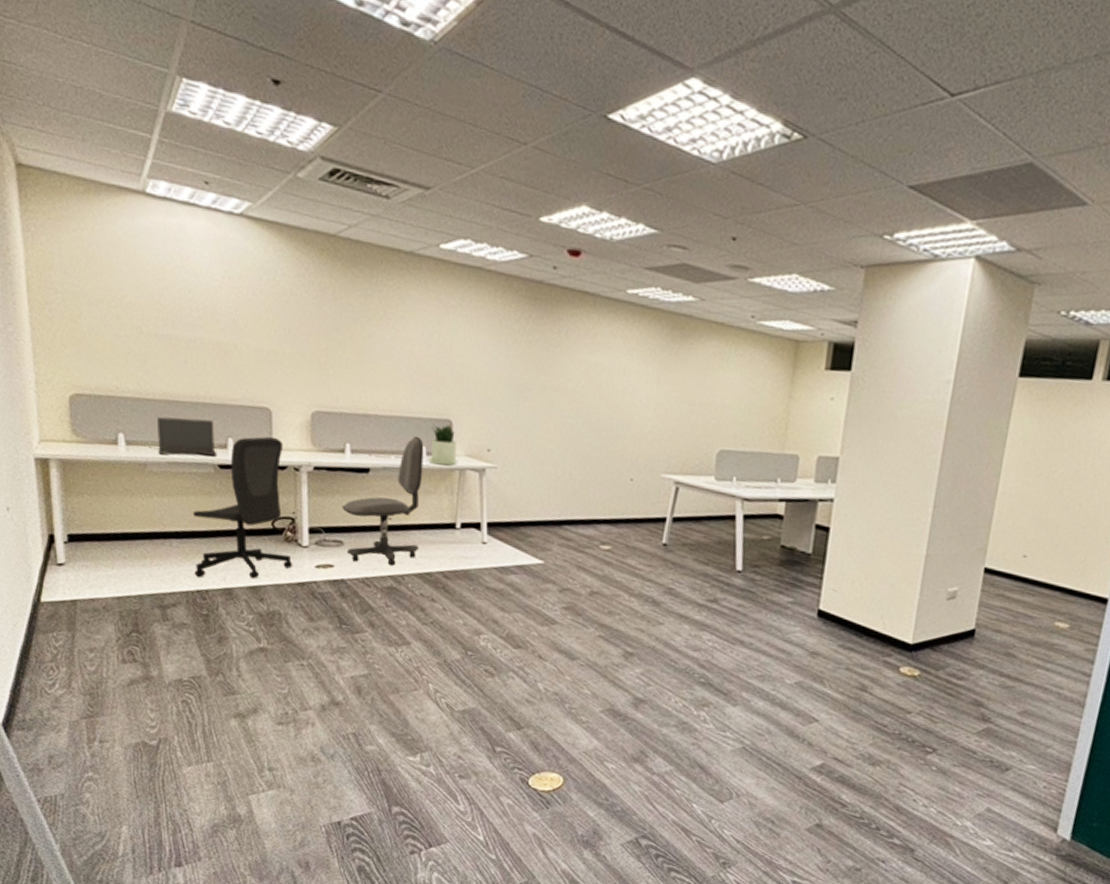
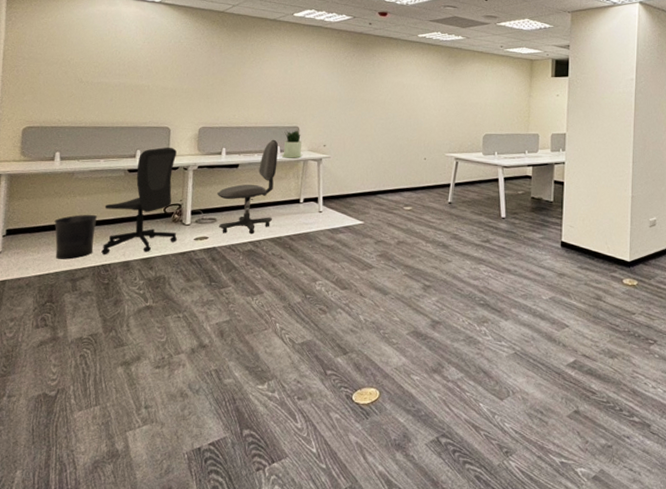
waste bin: none [128,521,185,580] -> present [54,214,98,259]
laptop: present [157,416,216,457] -> none [84,138,128,166]

